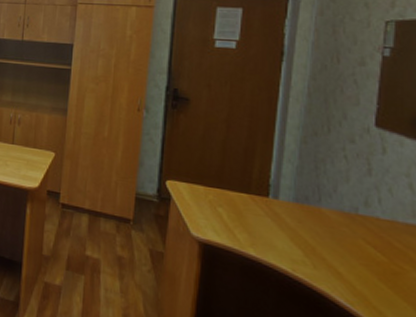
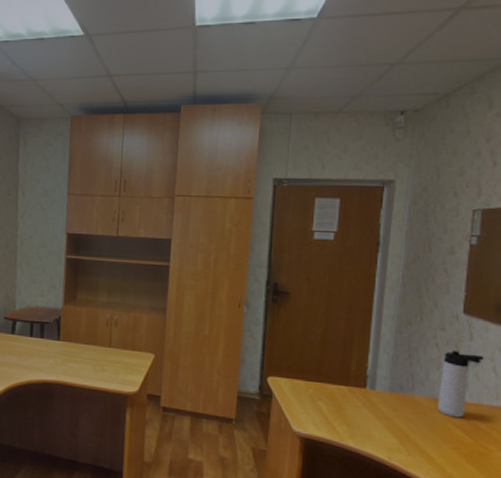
thermos bottle: none [345,163,399,234] -> present [437,349,484,418]

